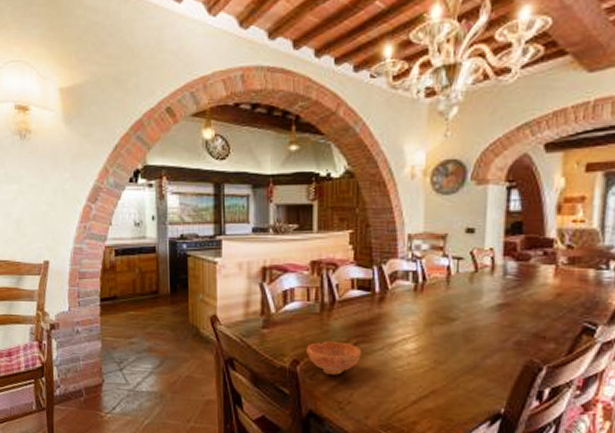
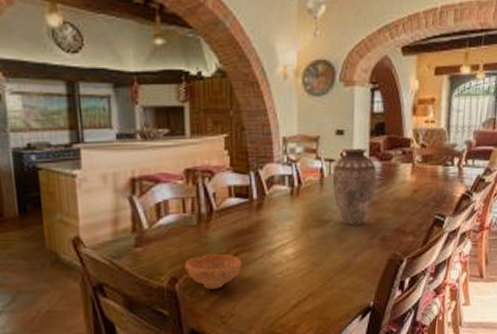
vase: none [460,246,512,326] -> present [332,148,376,225]

